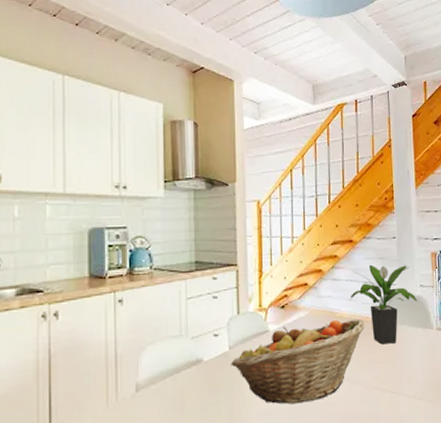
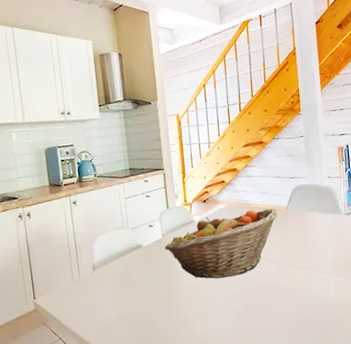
potted plant: present [351,264,417,345] -> none [264,160,325,229]

